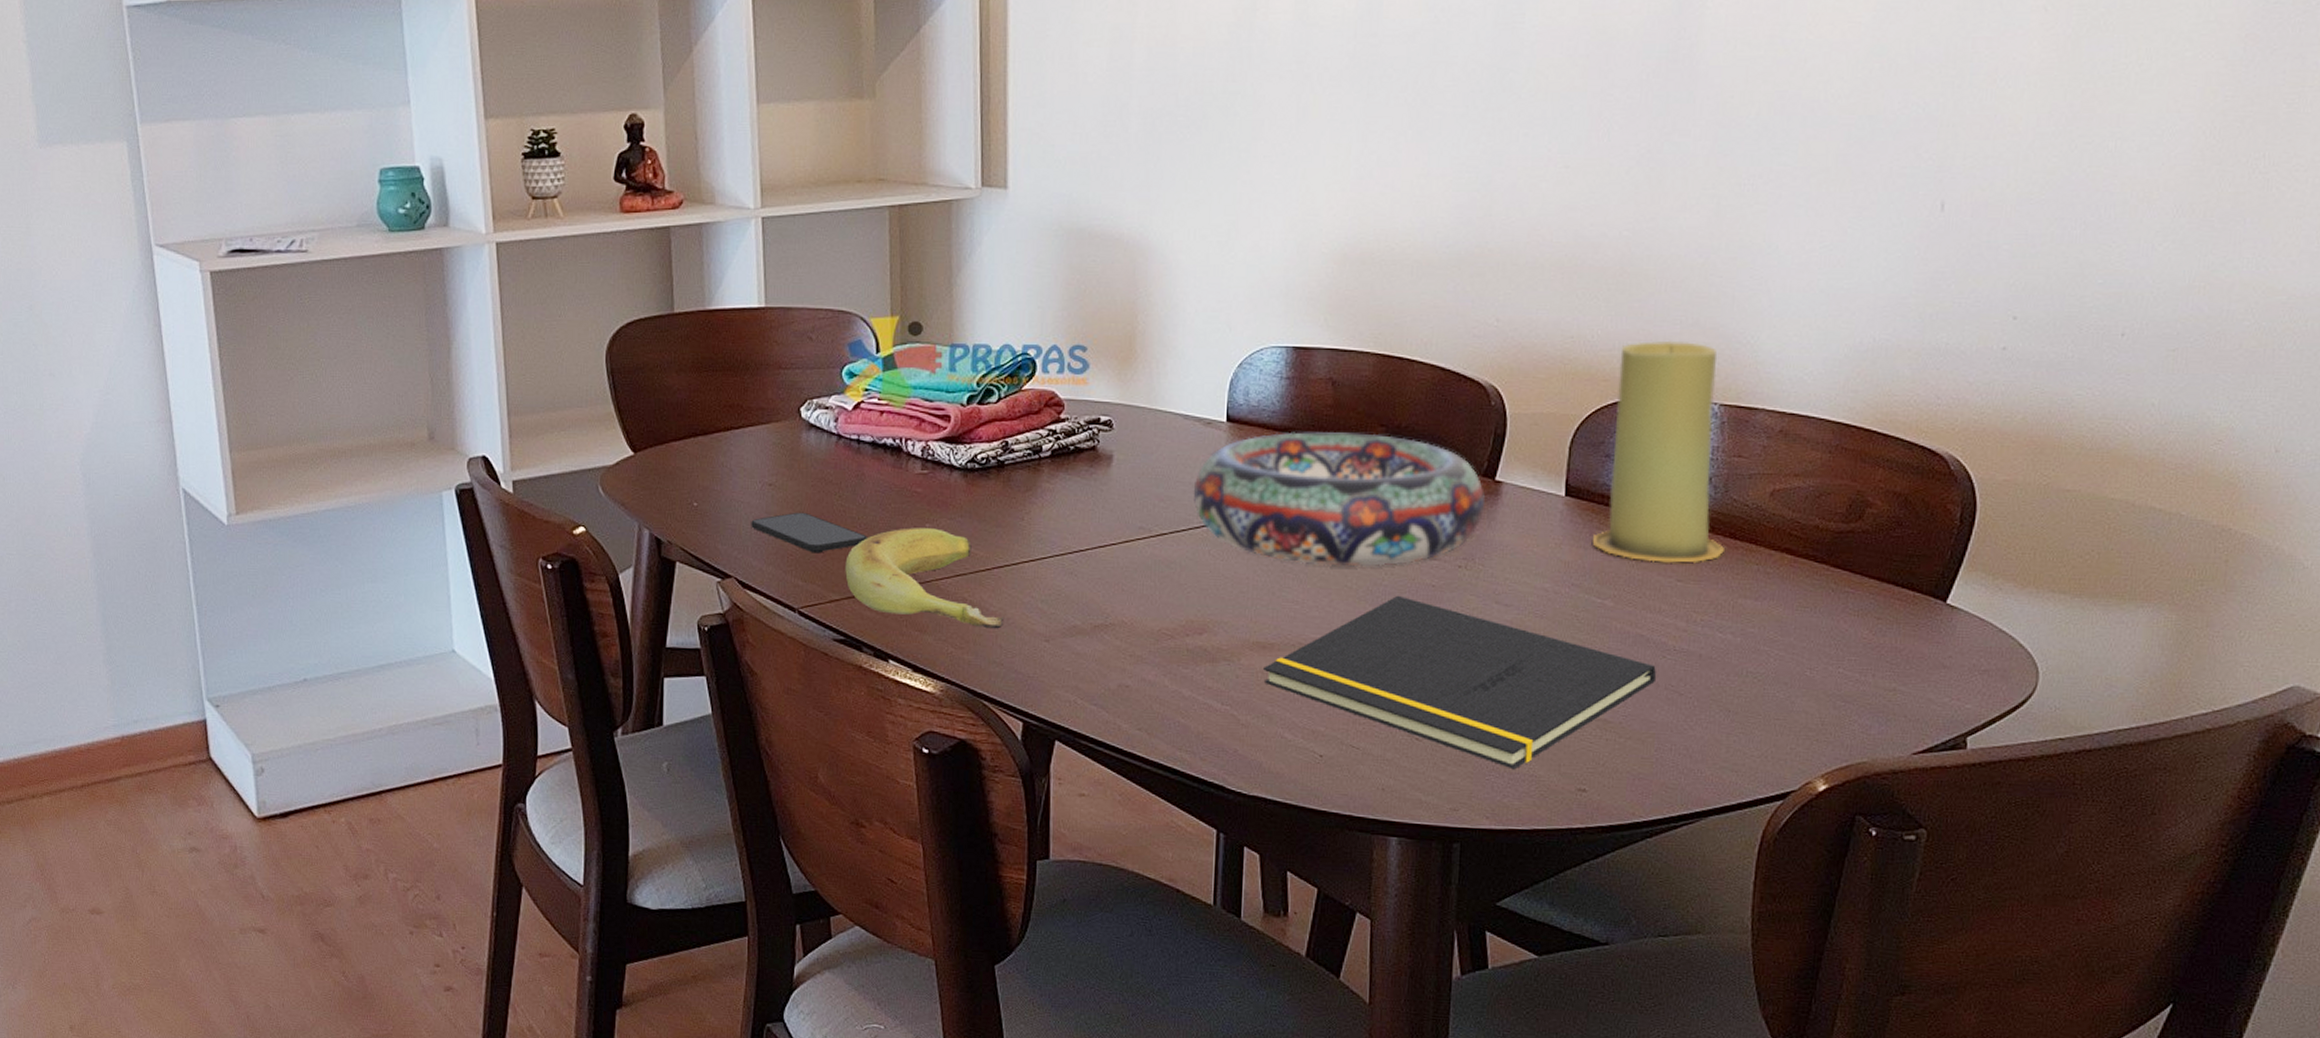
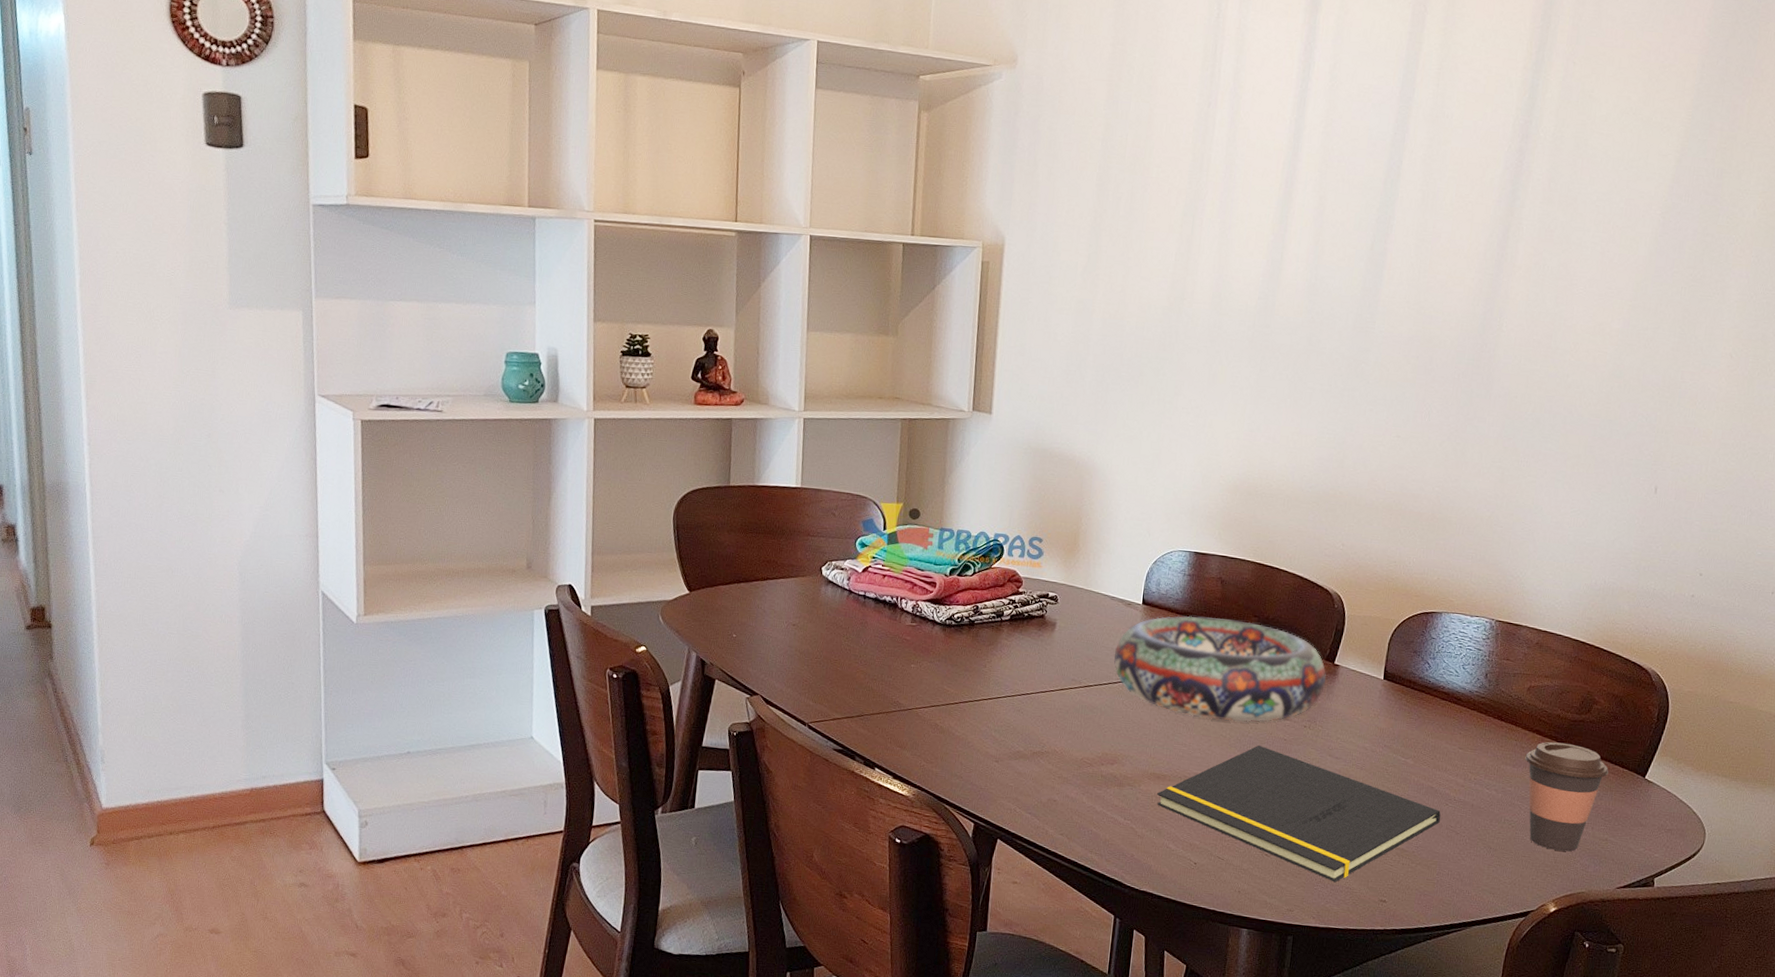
smartphone: present [751,512,867,553] -> none [776,648,866,681]
banana: present [845,528,1005,629] -> none [846,666,966,750]
candle: present [1593,340,1724,564] -> none [1401,569,1496,737]
coffee cup: none [1771,562,1894,709] -> present [1525,742,1609,852]

